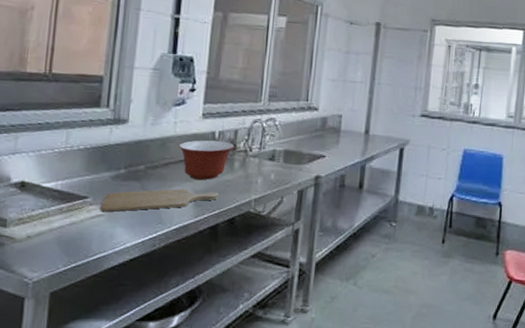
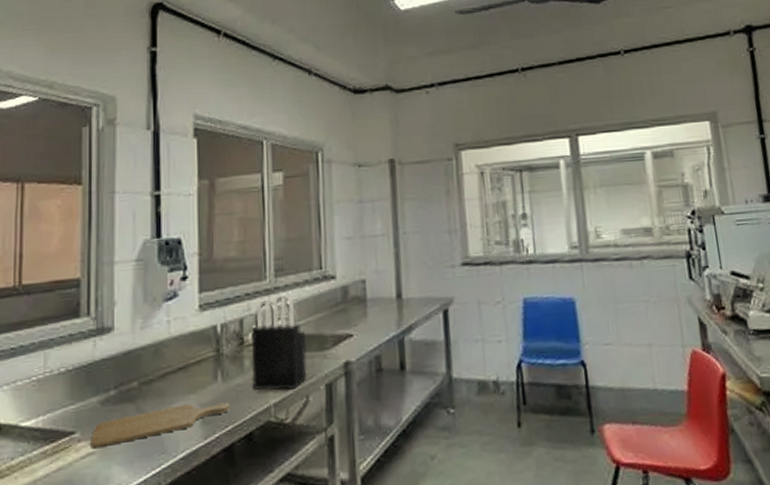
mixing bowl: present [178,140,235,180] -> none [175,335,242,390]
knife block: none [239,115,288,190] -> present [251,295,307,391]

